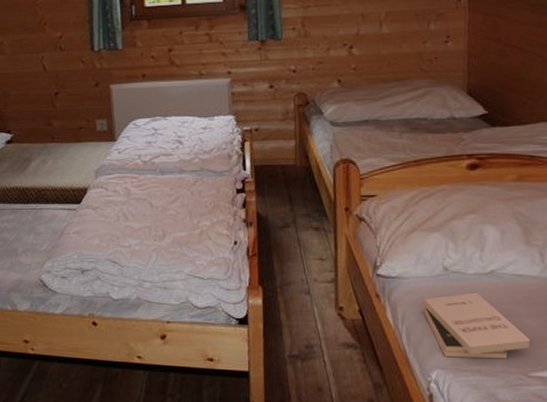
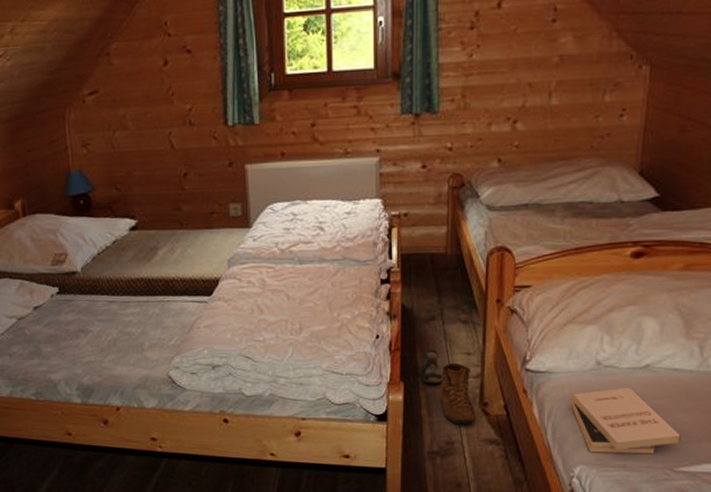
athletic shoe: none [276,255,299,289] -> present [418,349,442,384]
hiking boot: none [296,268,333,328] -> present [439,362,476,425]

